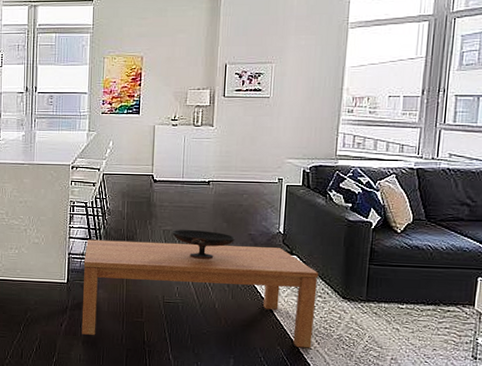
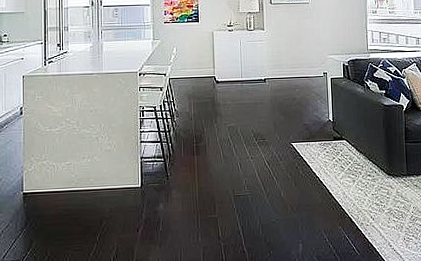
coffee table: present [81,239,319,348] -> none [156,134,368,237]
decorative bowl: present [172,230,235,259] -> none [237,124,292,151]

